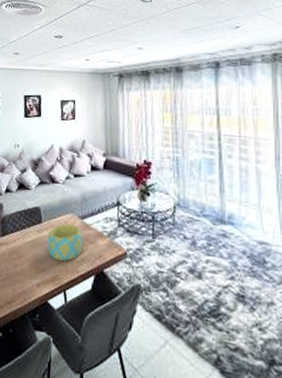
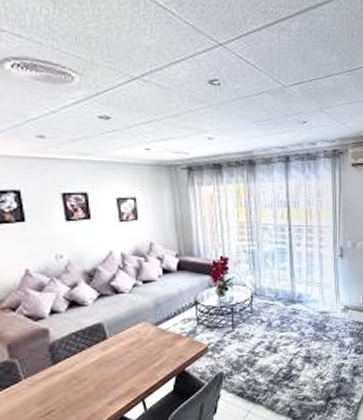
bowl: present [47,223,83,262] -> none [117,333,159,374]

